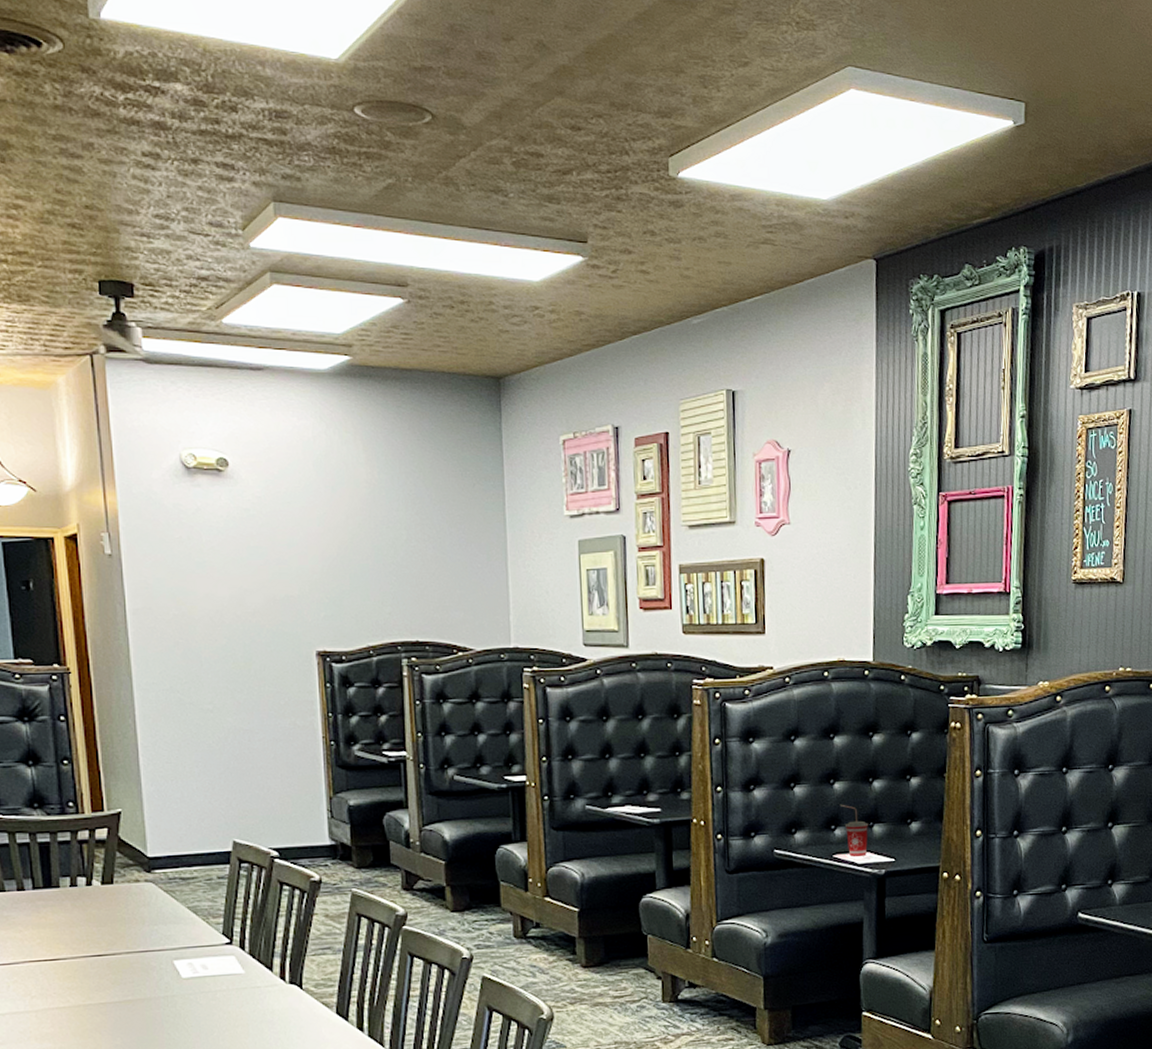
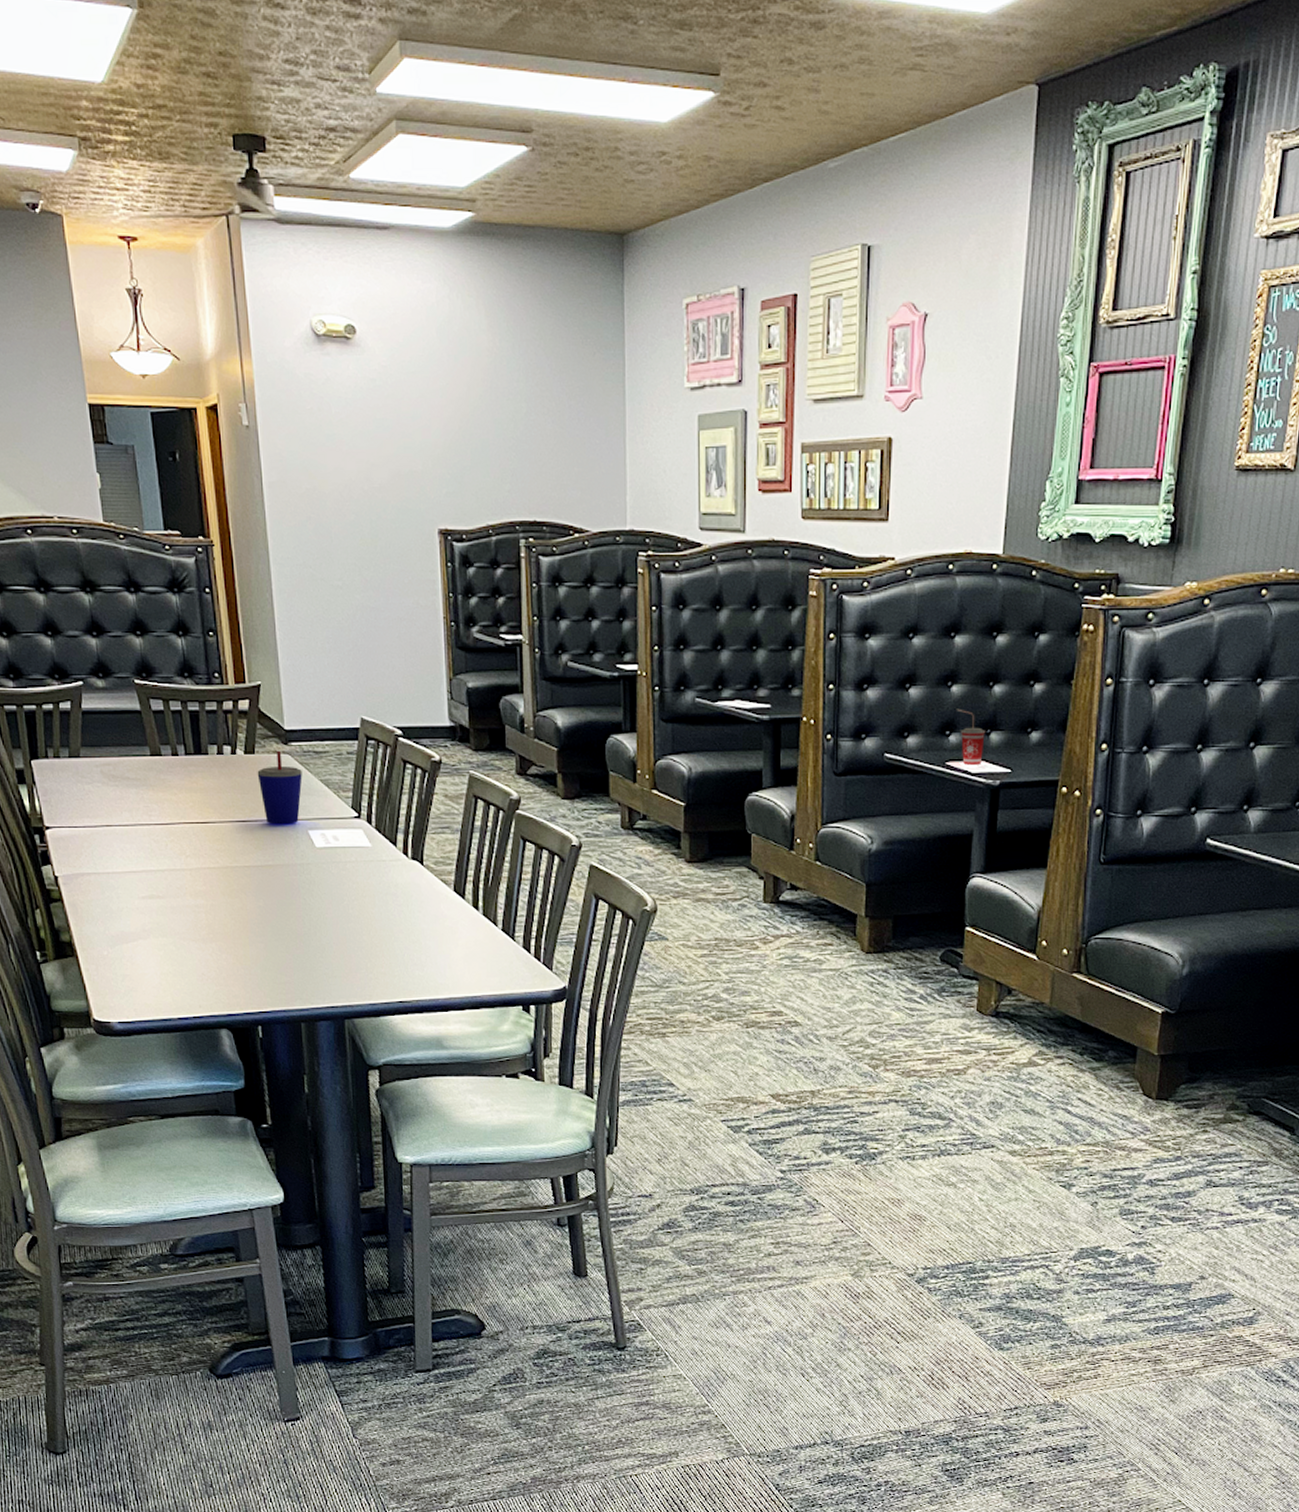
beverage cup: none [116,879,167,957] -> present [257,750,303,825]

